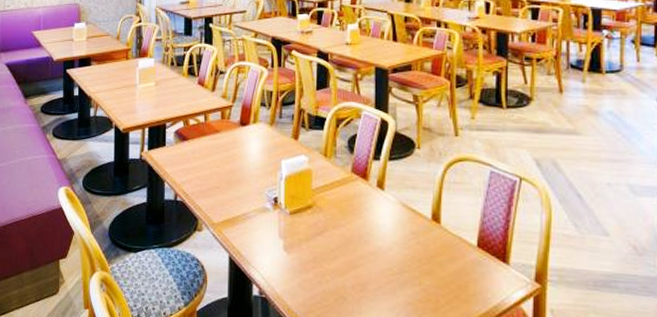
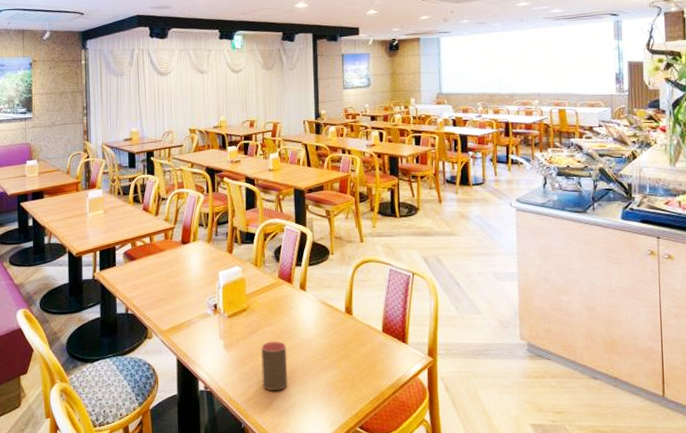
cup: none [326,246,358,306] -> present [260,342,288,391]

